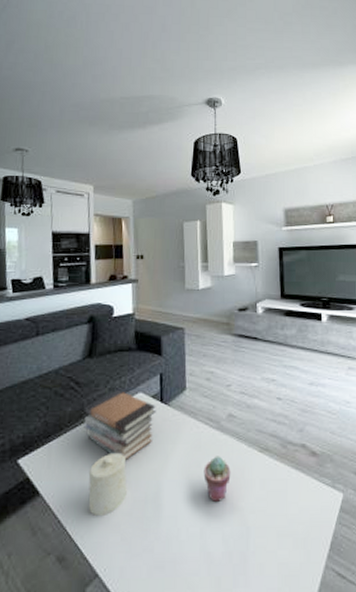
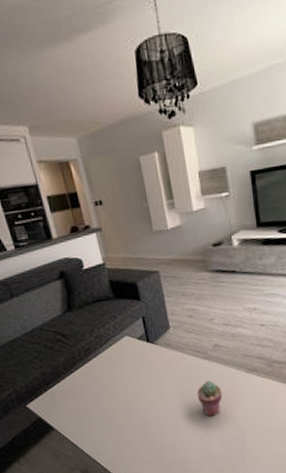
book stack: present [84,389,156,460] -> none [76,336,145,393]
candle: present [88,452,128,517] -> none [93,388,132,439]

